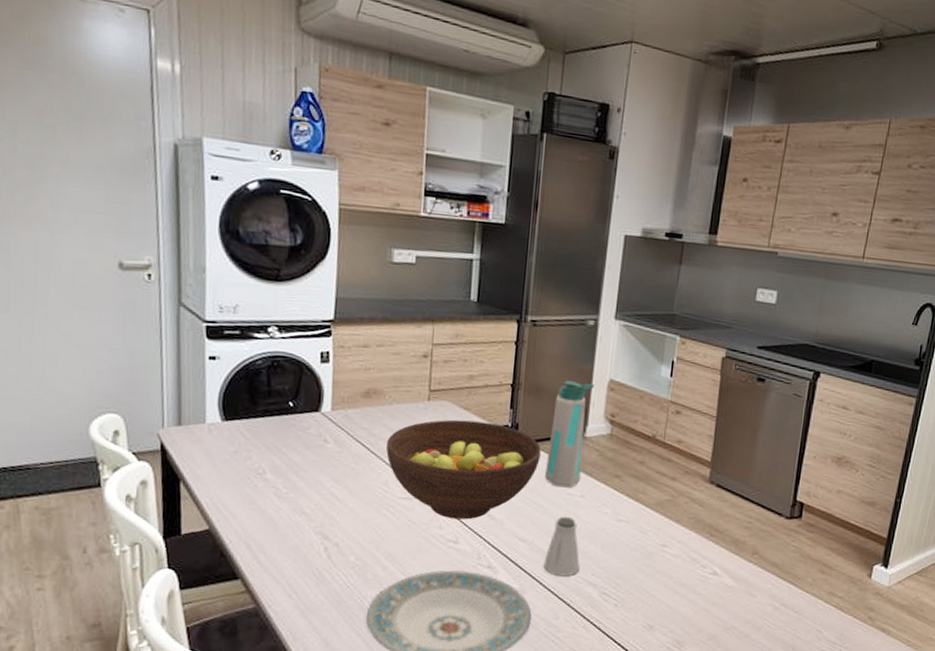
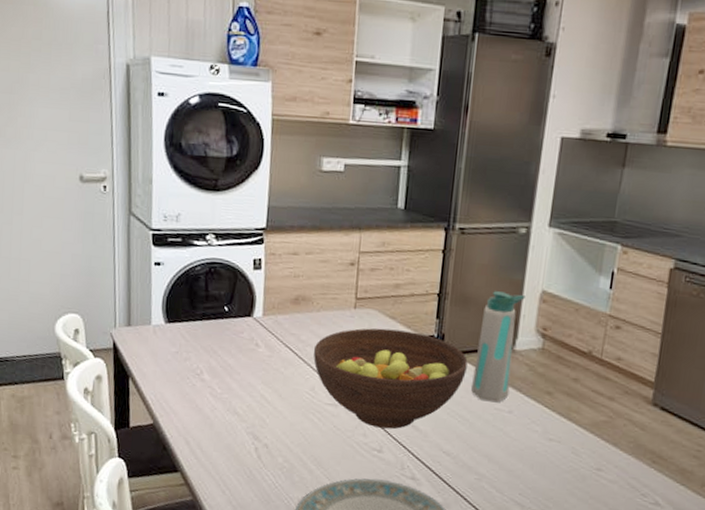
saltshaker: present [543,516,580,576] -> none [468,431,507,494]

